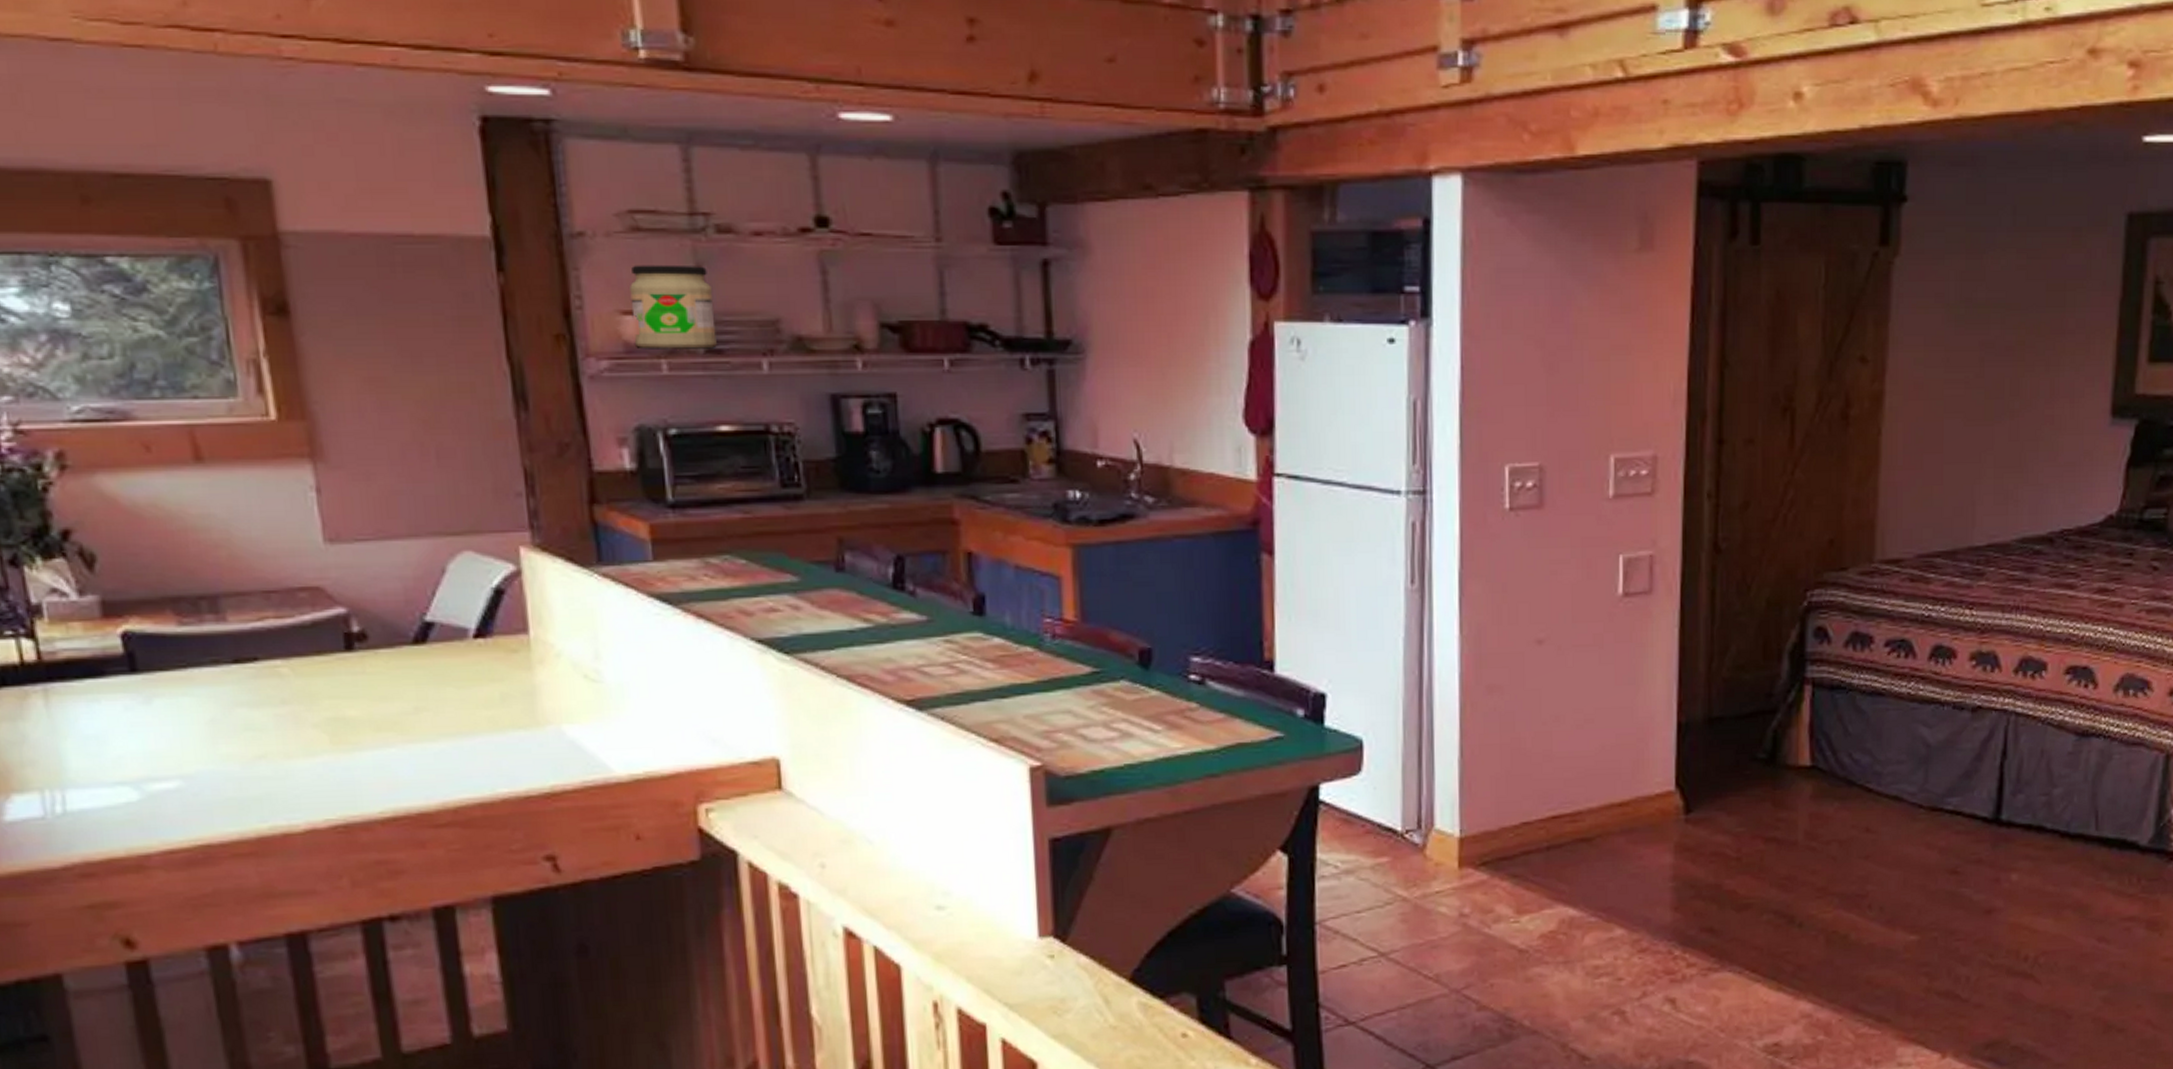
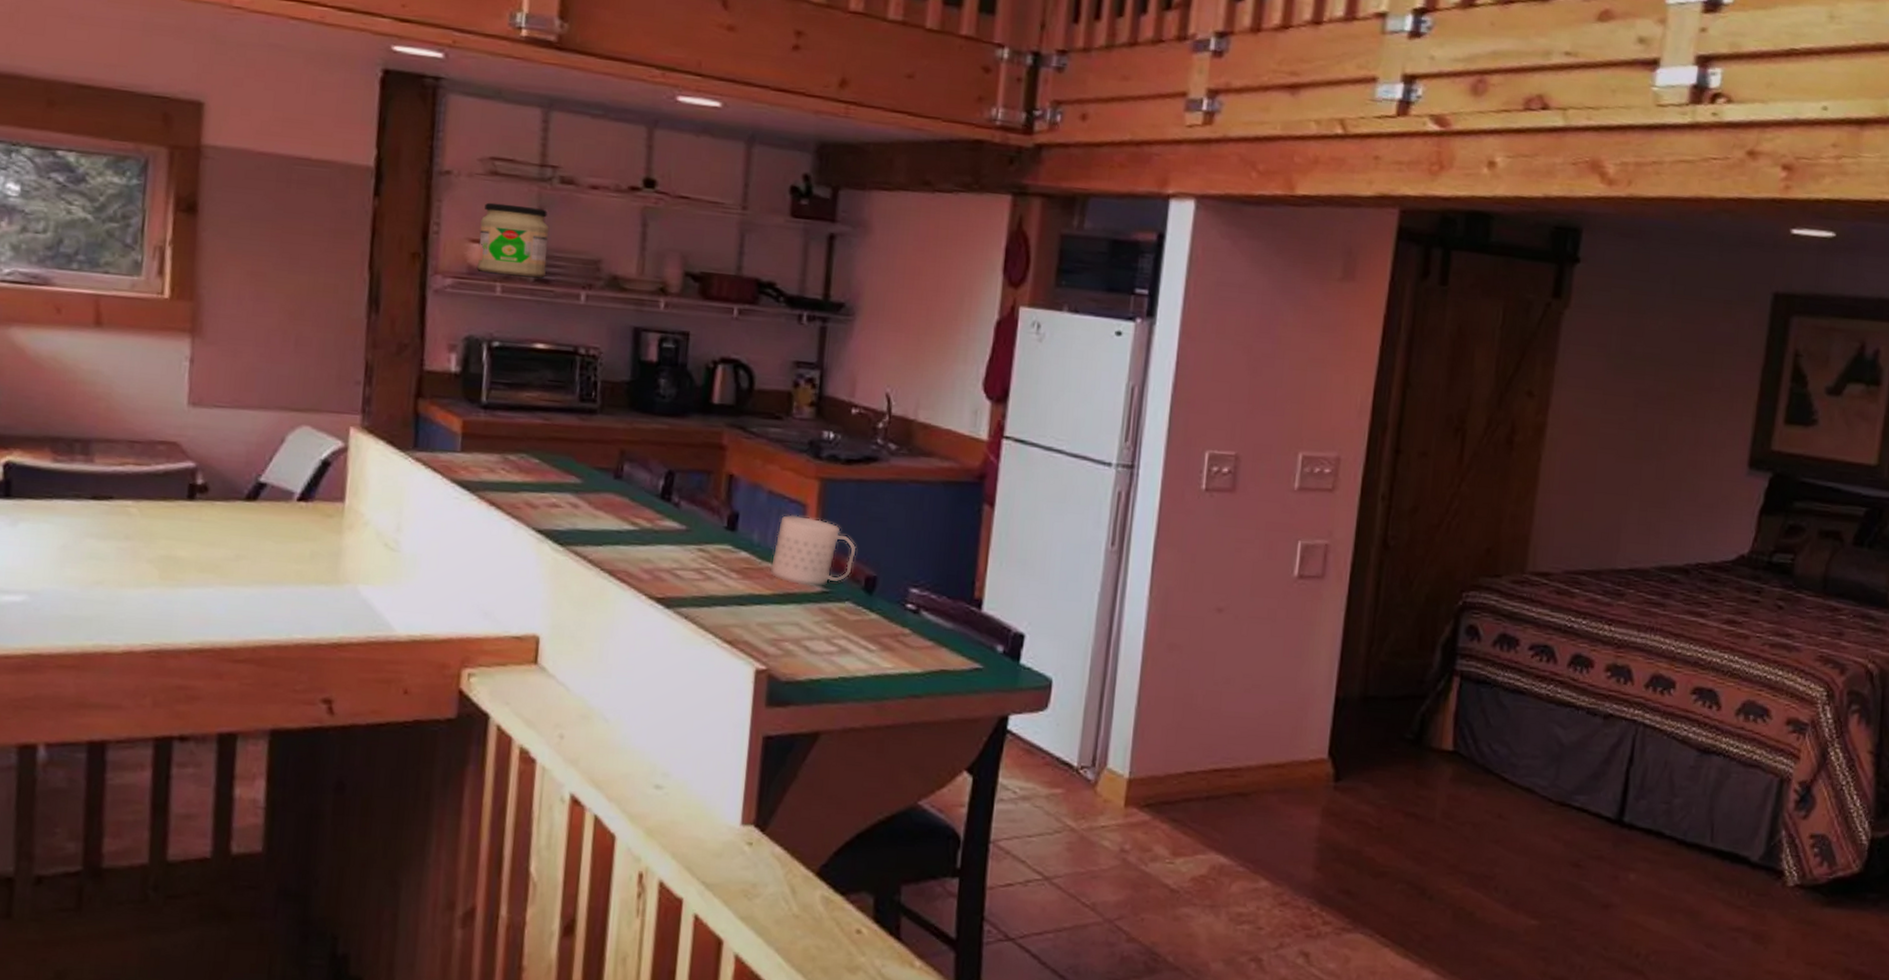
mug: none [1029,589,1125,669] -> present [770,514,857,588]

